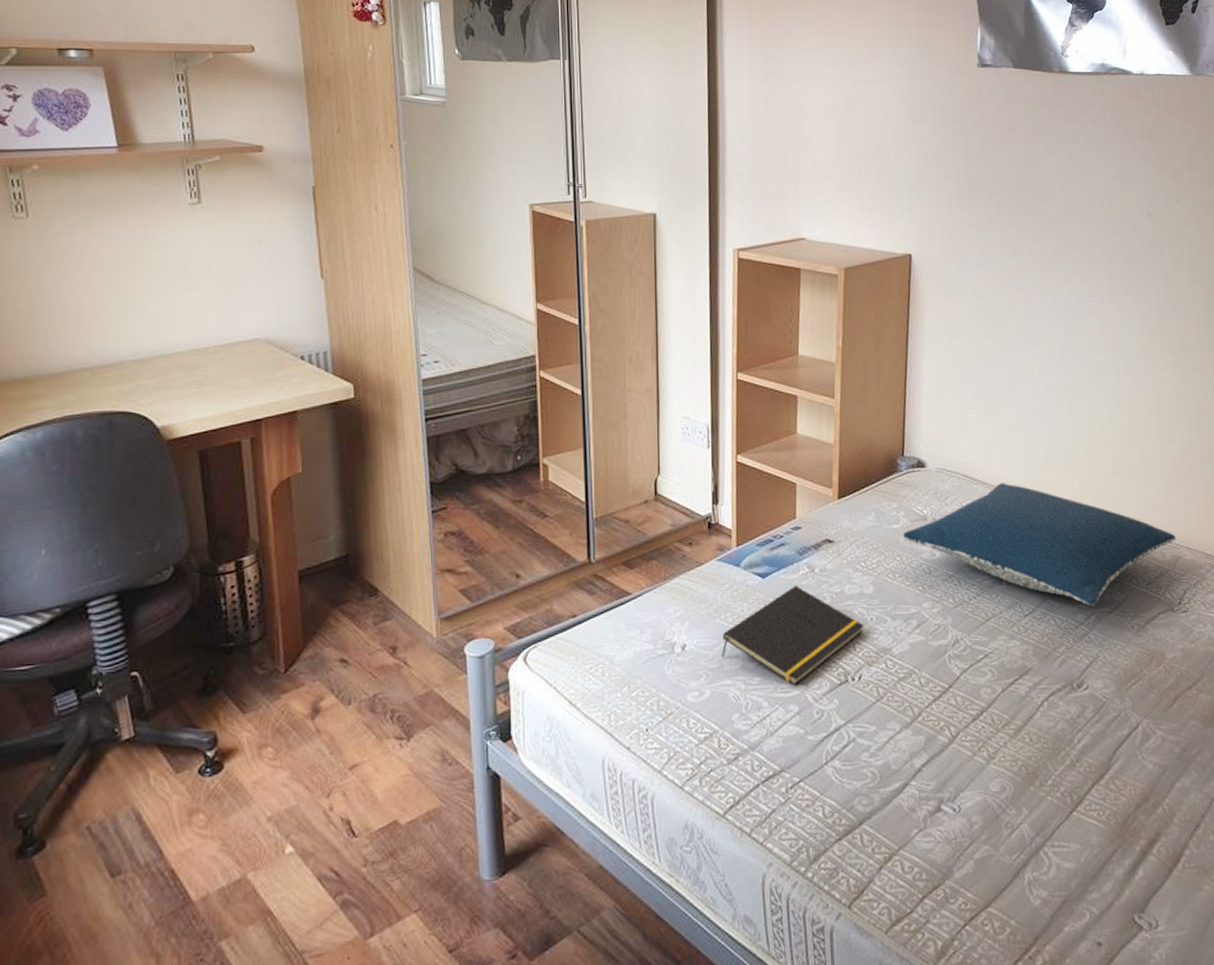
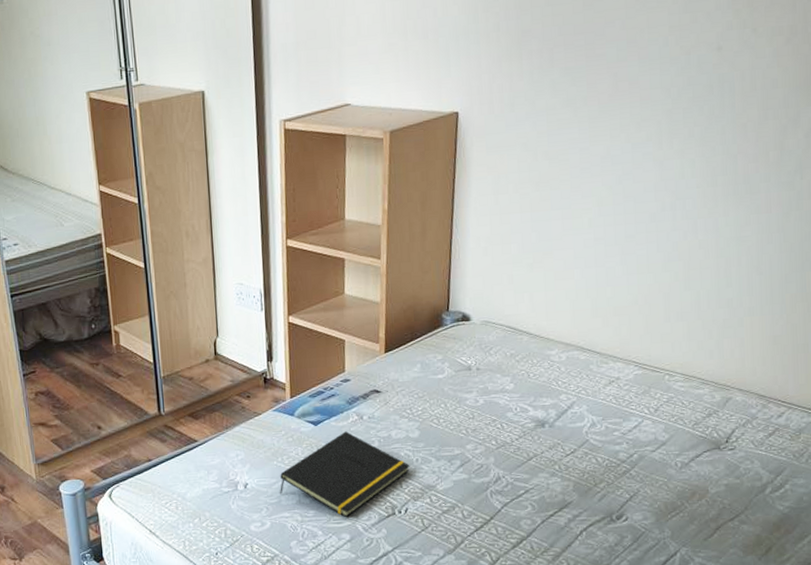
pillow: present [903,483,1177,606] -> none [448,332,728,446]

